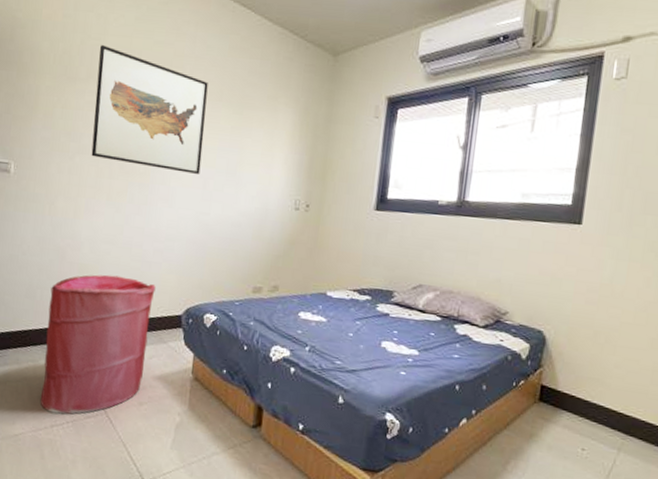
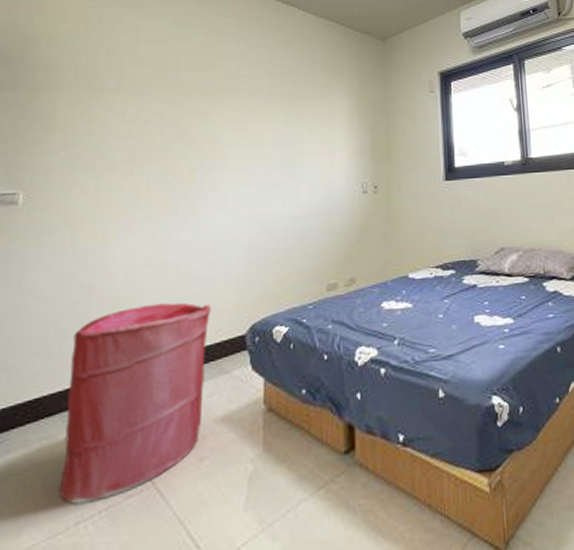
wall art: present [91,45,208,174] -> none [123,54,256,173]

